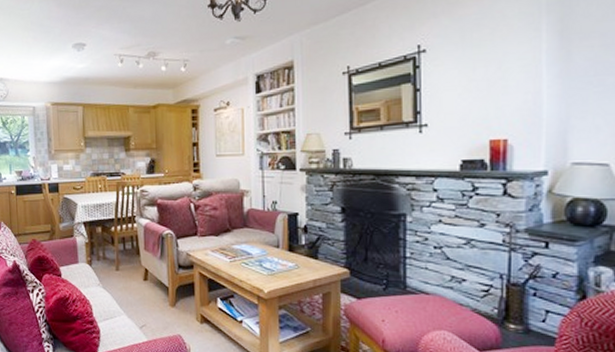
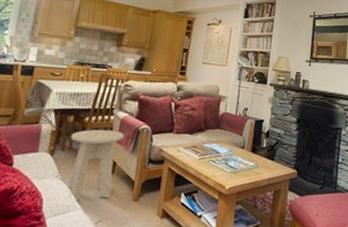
side table: none [102,237,150,309] -> present [66,129,124,203]

